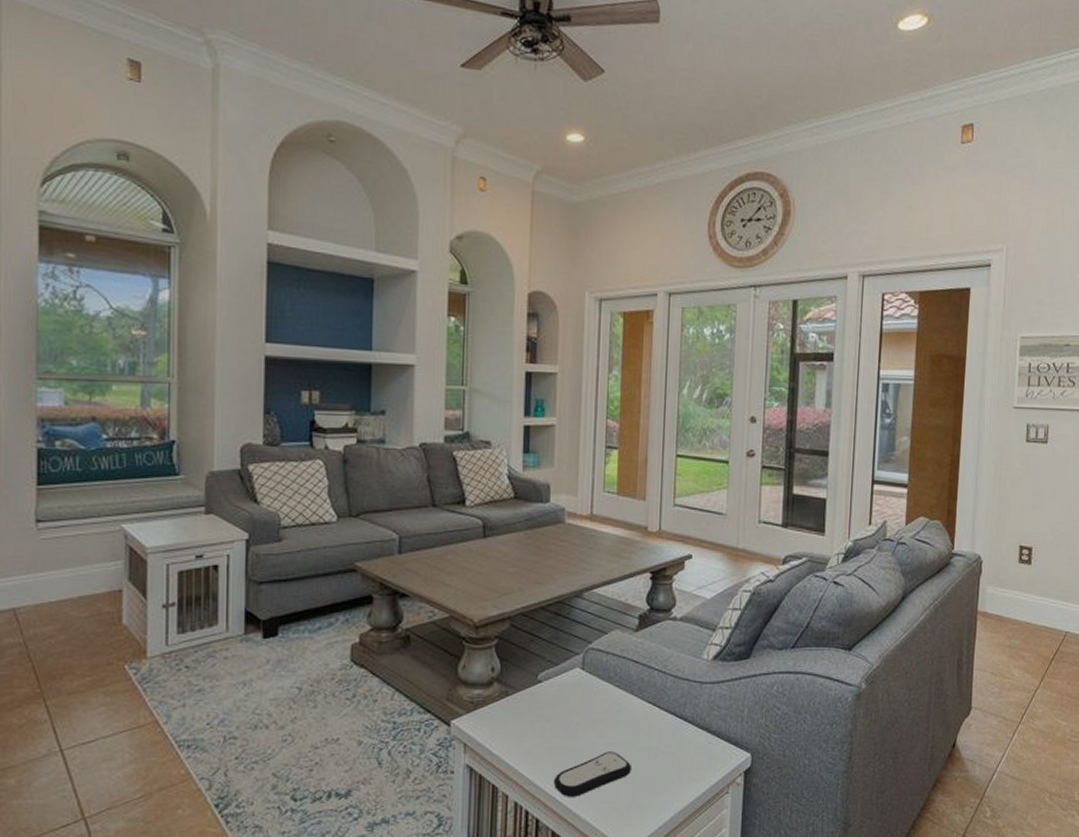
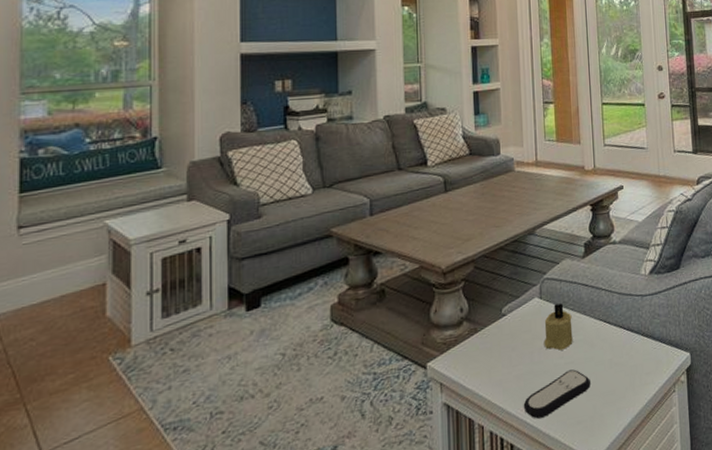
candle: none [582,677,617,729] -> present [544,303,573,351]

